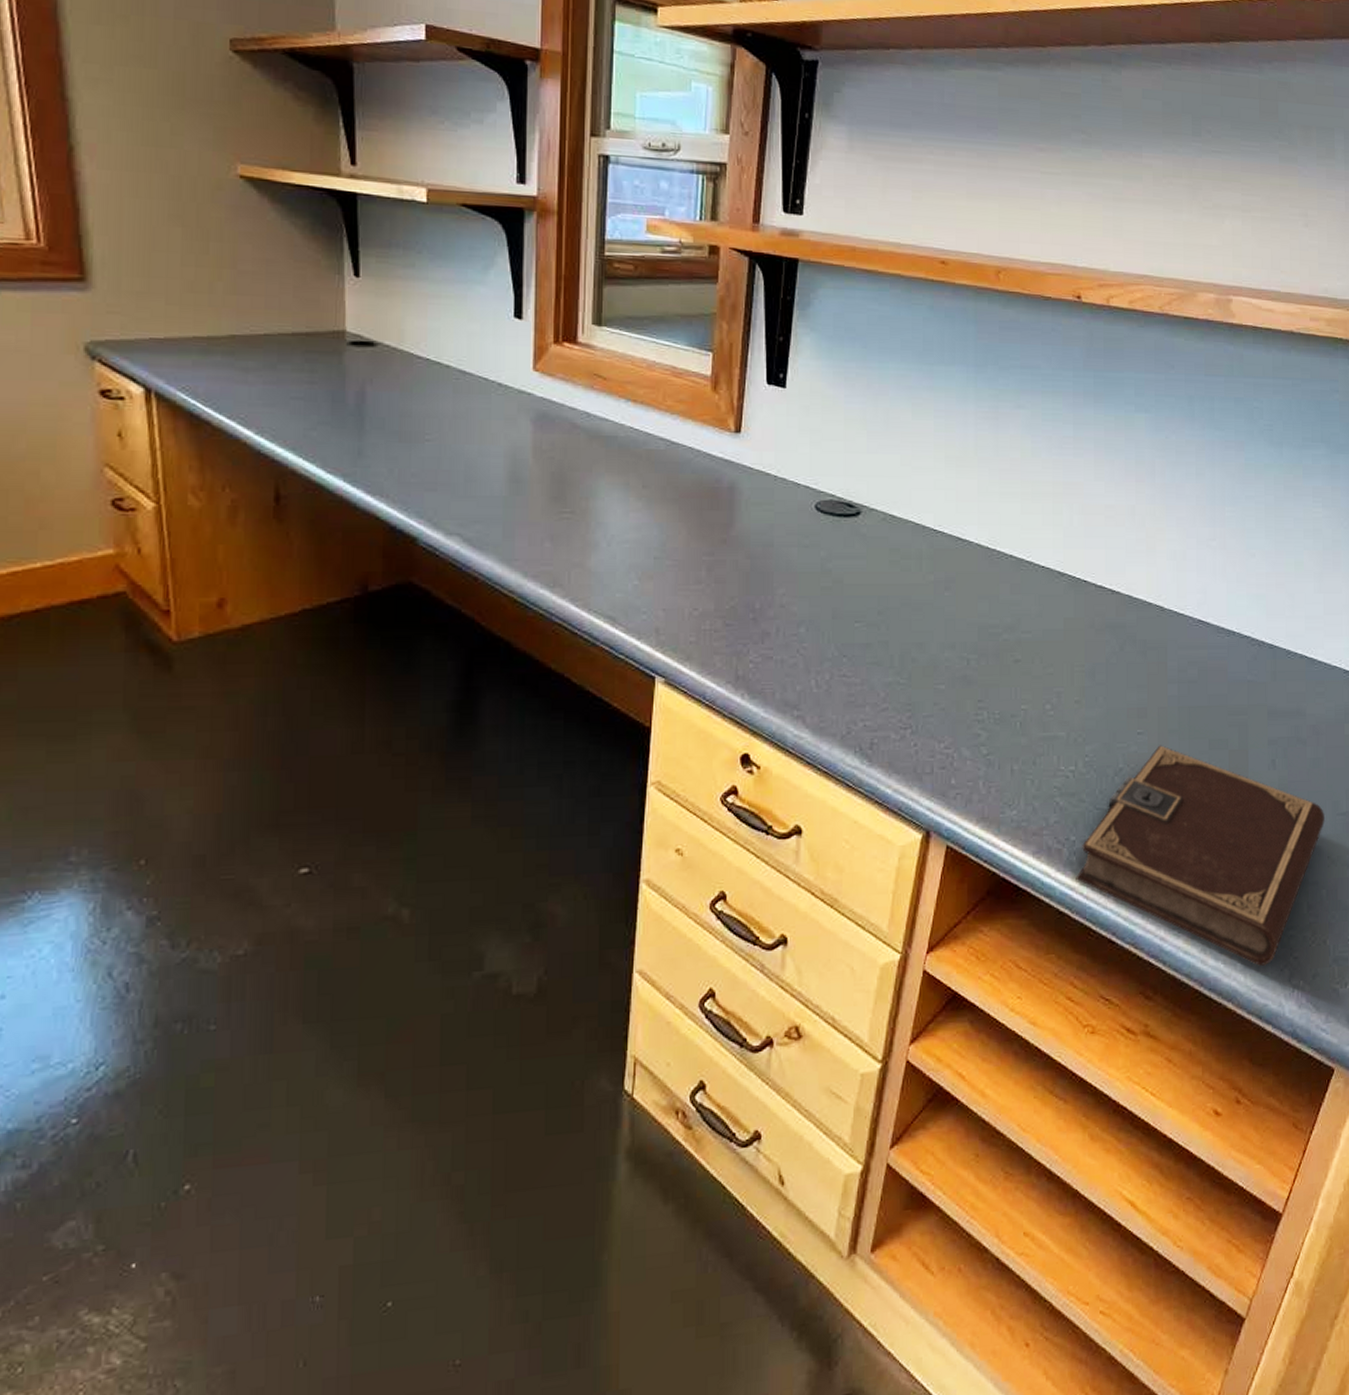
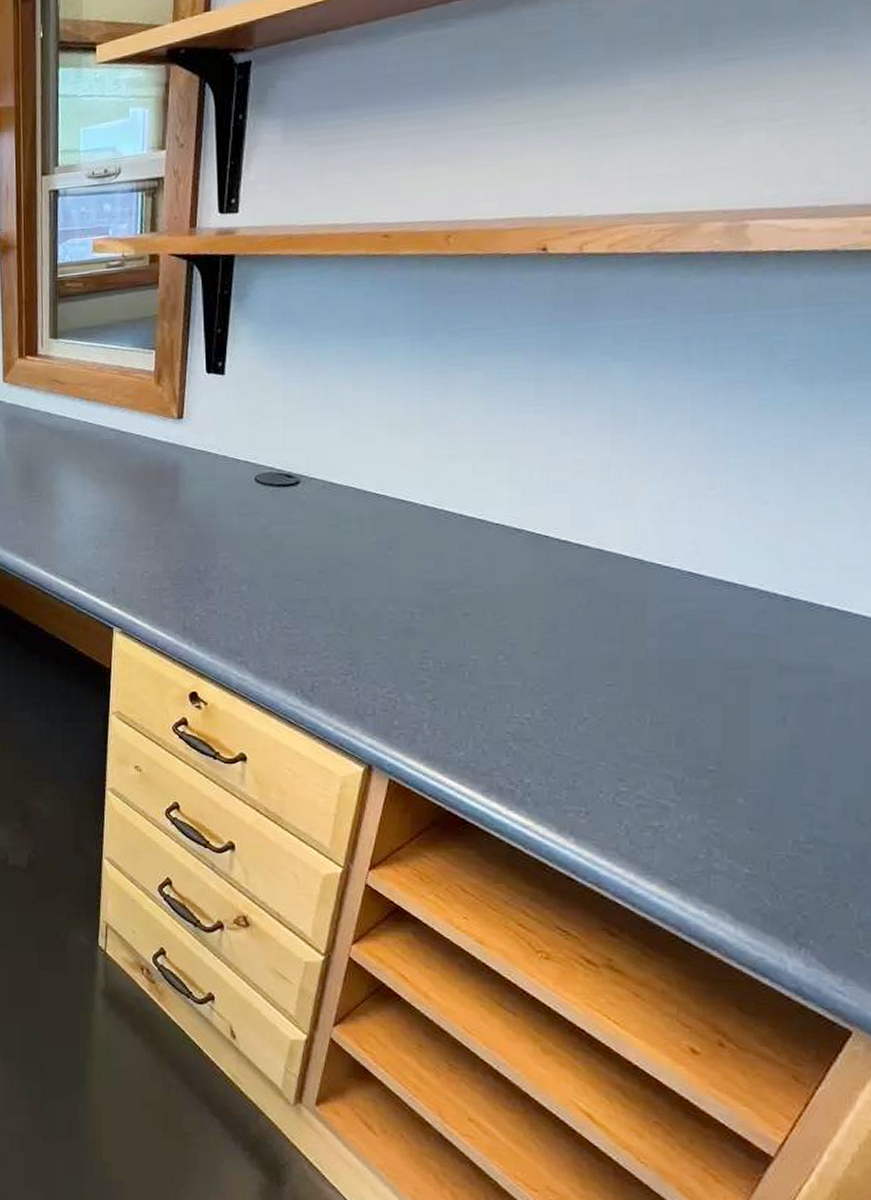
notebook: present [1076,745,1325,966] -> none [530,697,853,920]

